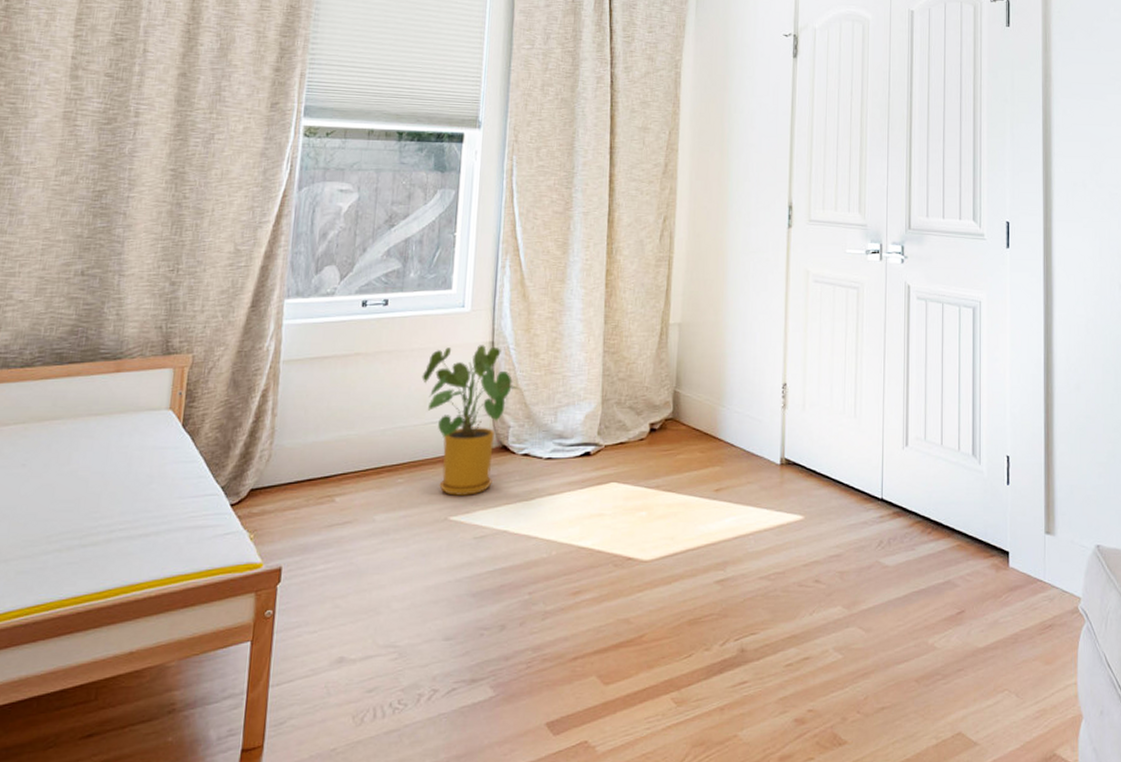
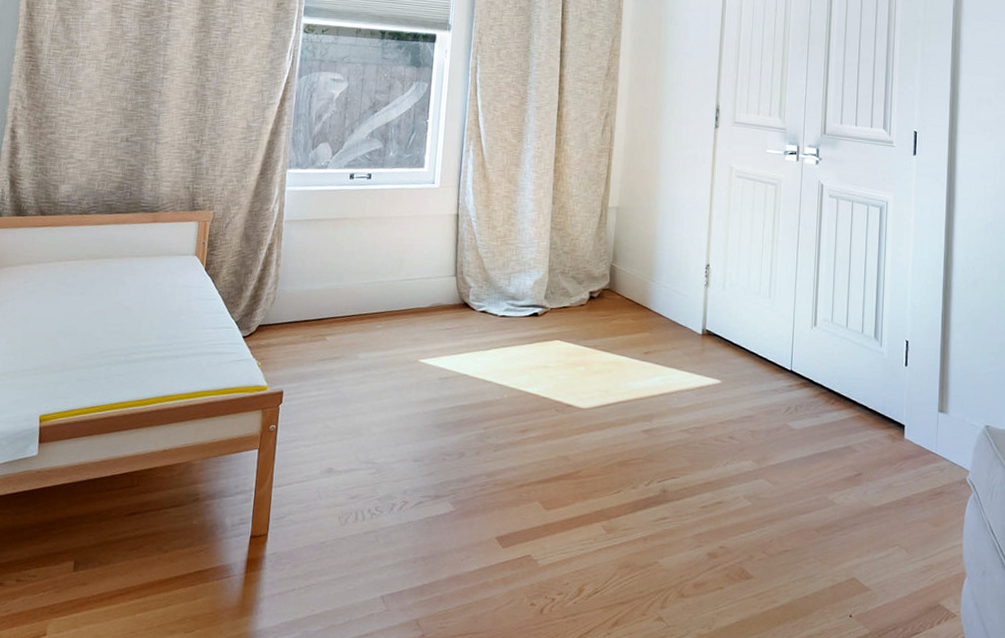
house plant: present [422,345,521,497] -> none [398,216,481,344]

